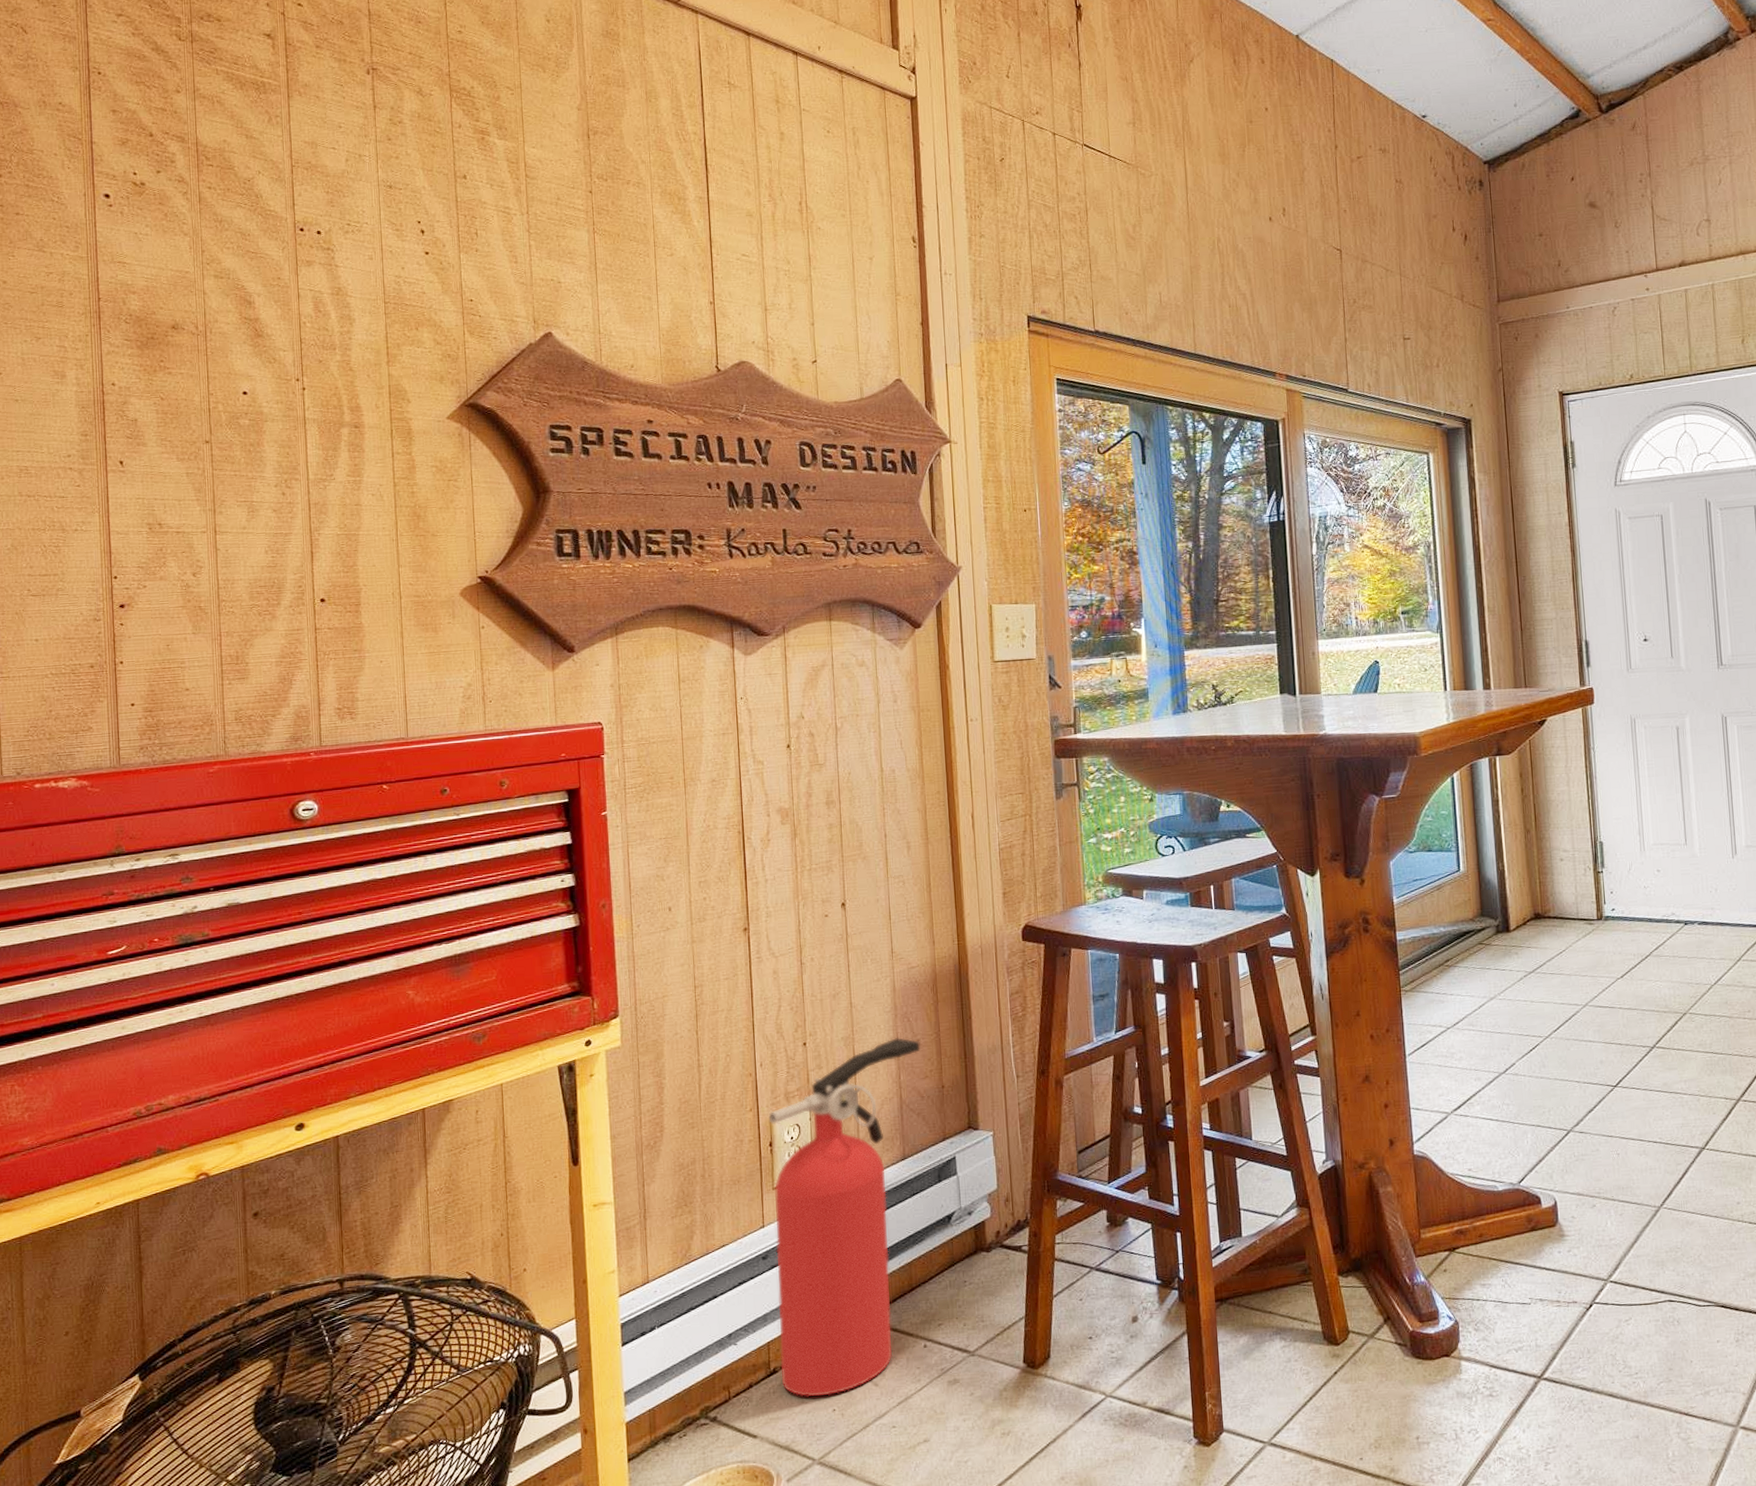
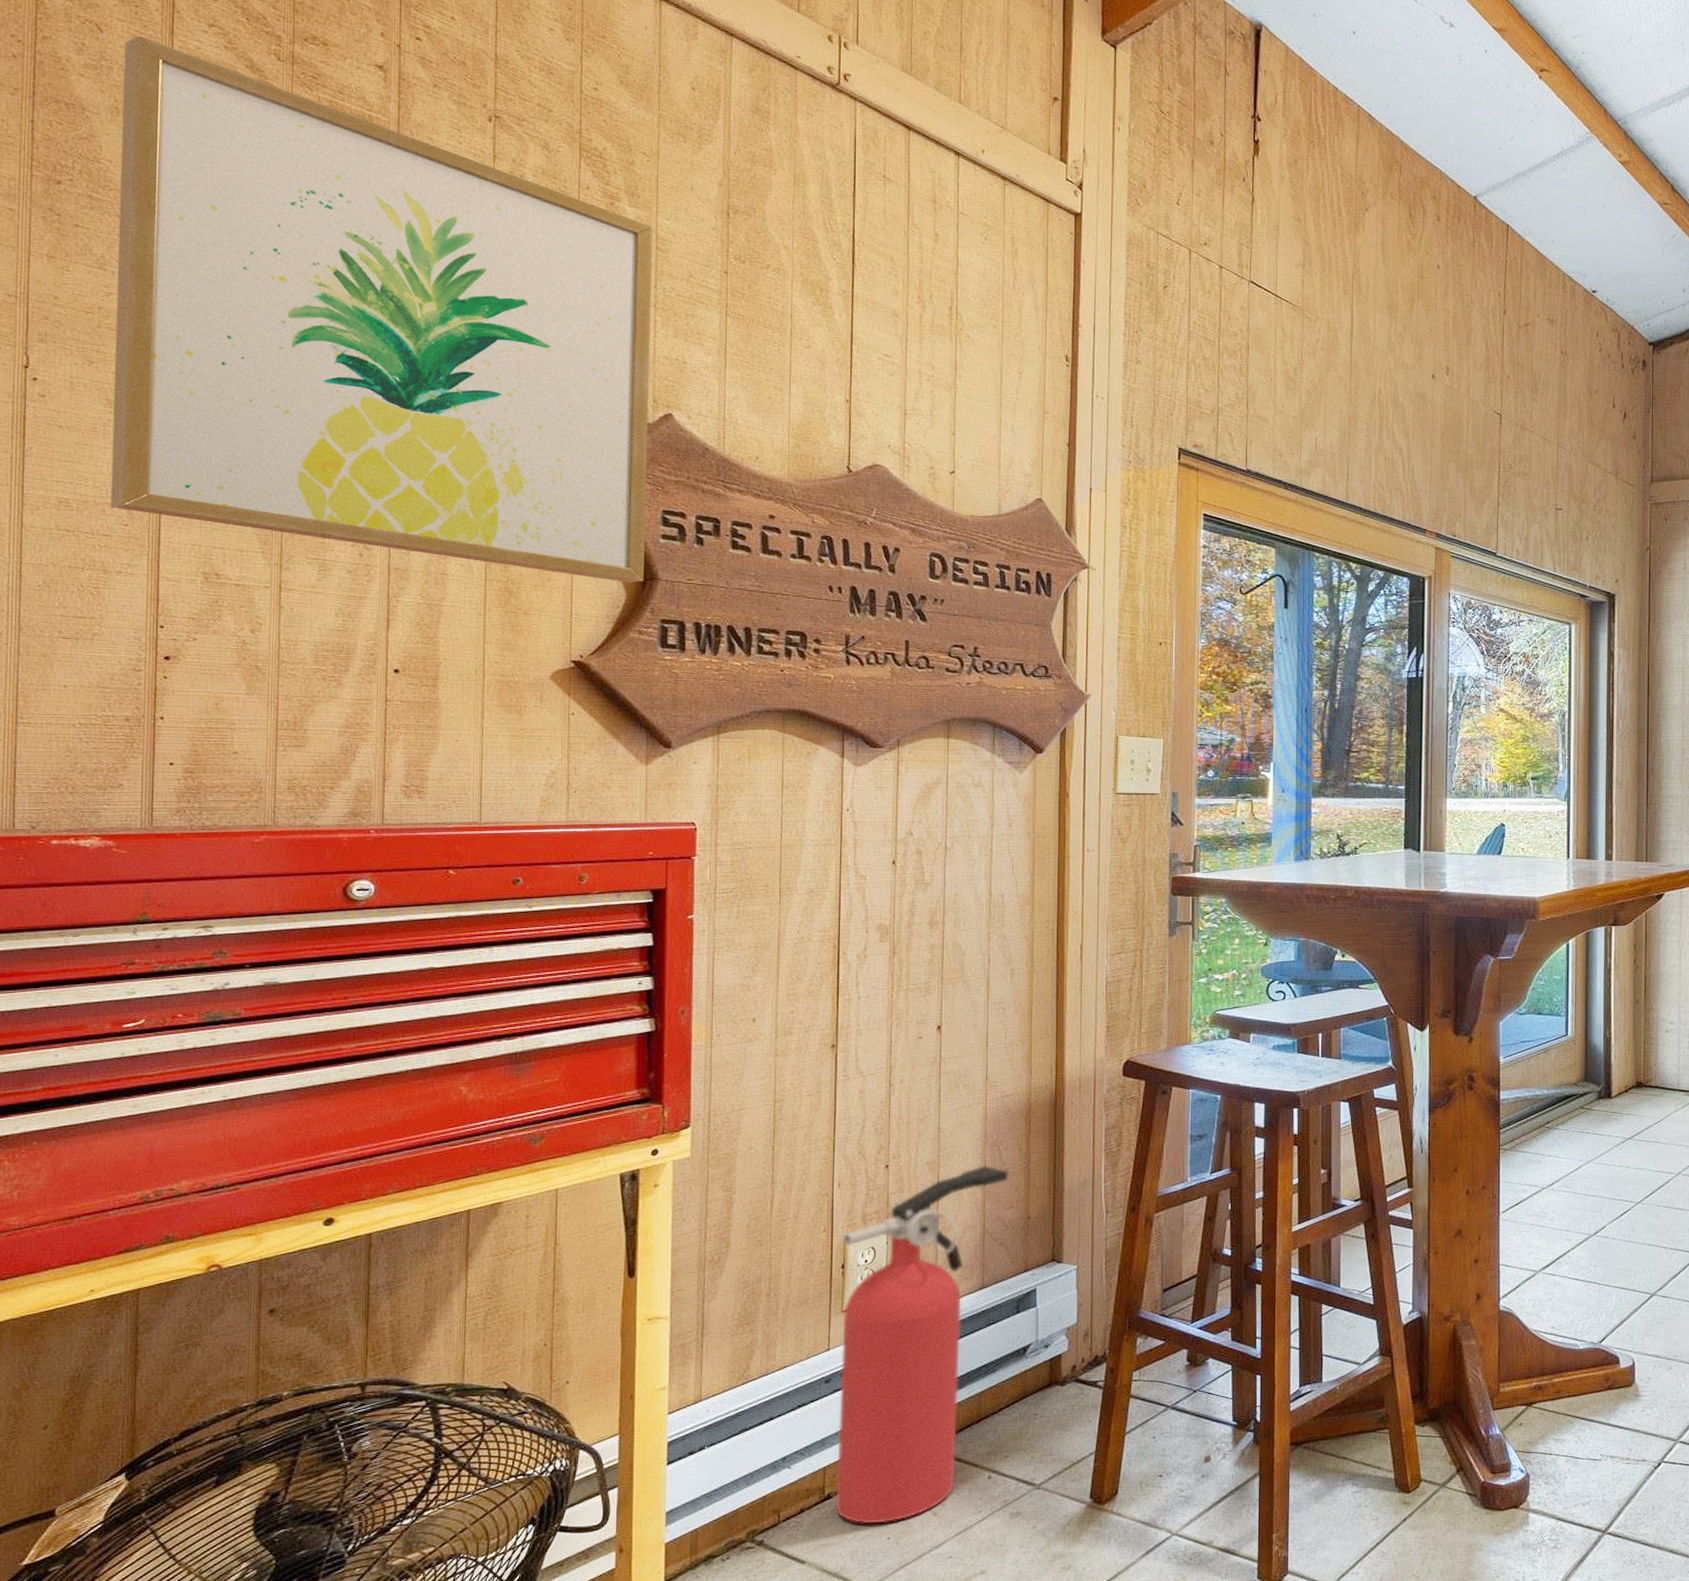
wall art: none [47,32,538,498] -> present [111,35,652,583]

